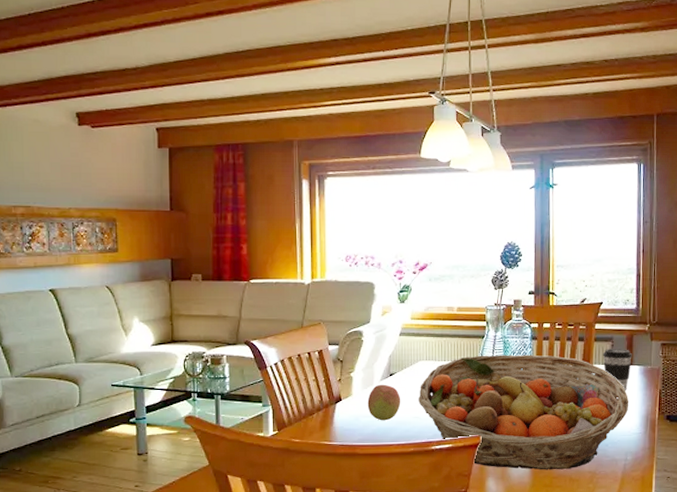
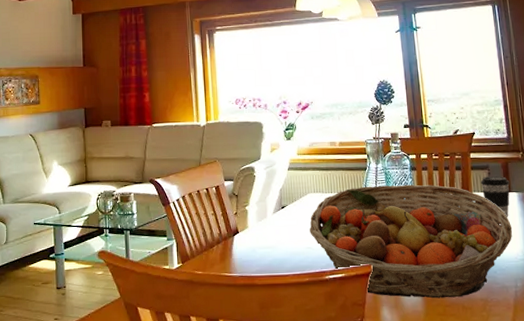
fruit: present [367,384,401,421] -> none [262,216,294,252]

